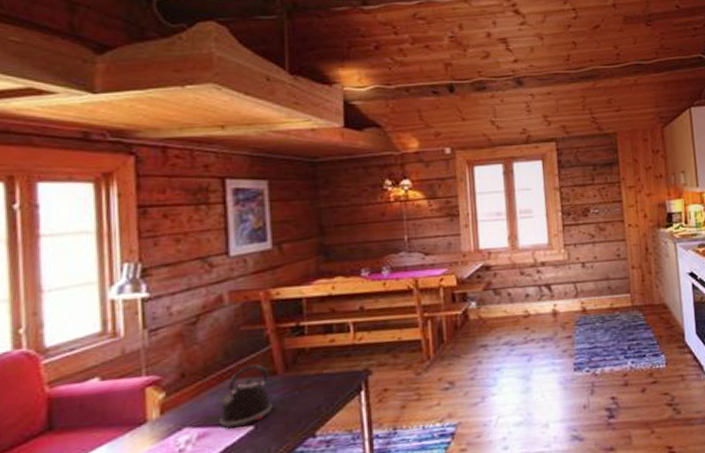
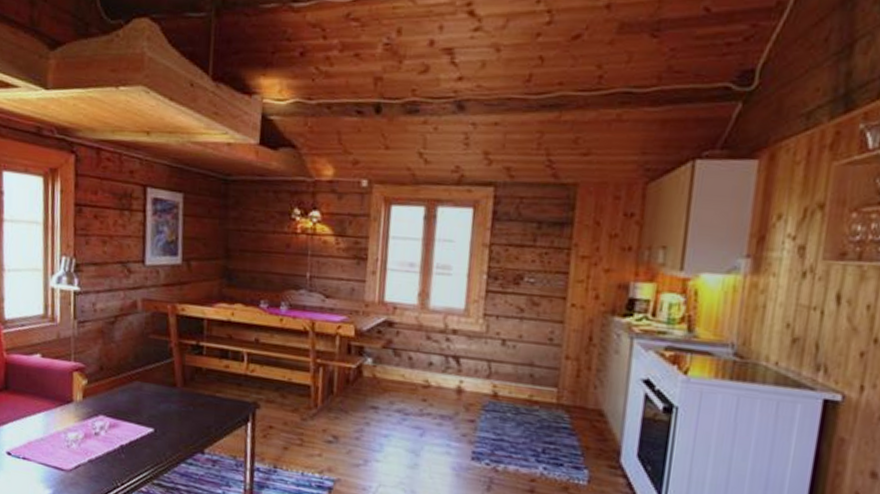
kettle: present [218,364,273,429] -> none [127,372,171,427]

